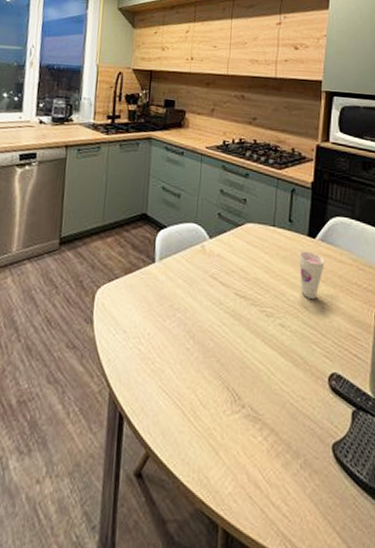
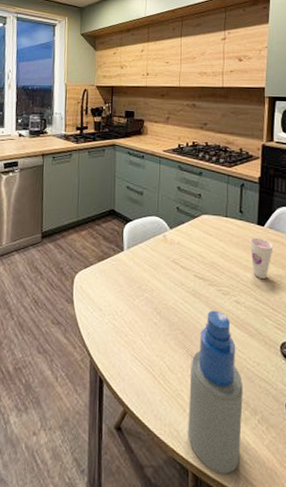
spray bottle: none [219,334,285,529] -> present [188,310,243,474]

